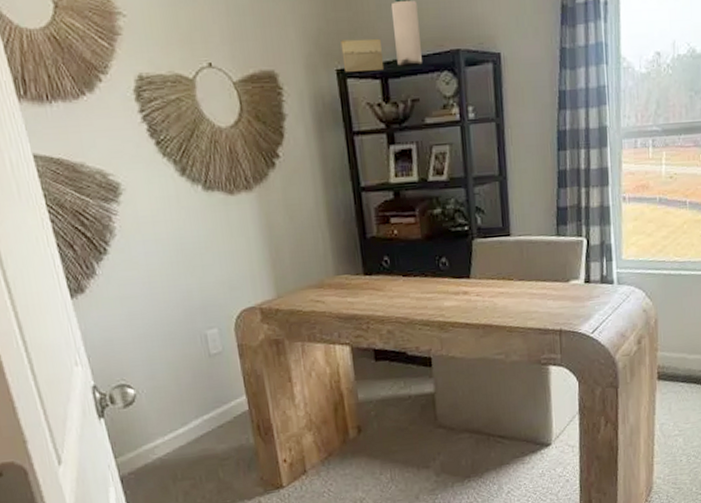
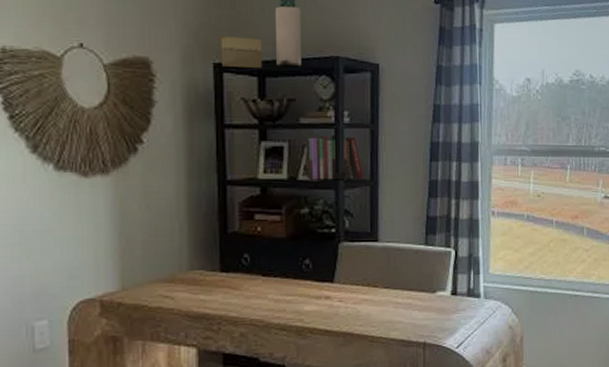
books: none [433,132,493,180] -> present [306,135,364,180]

